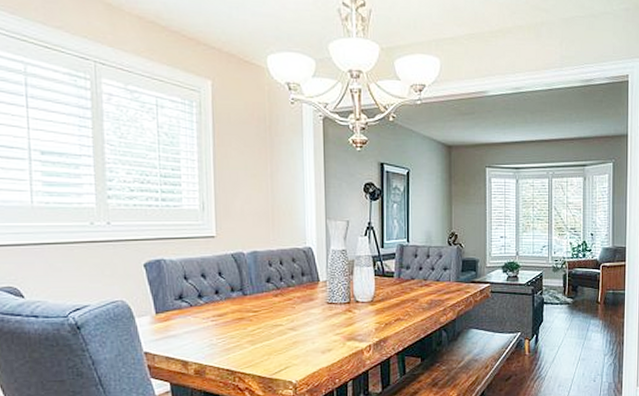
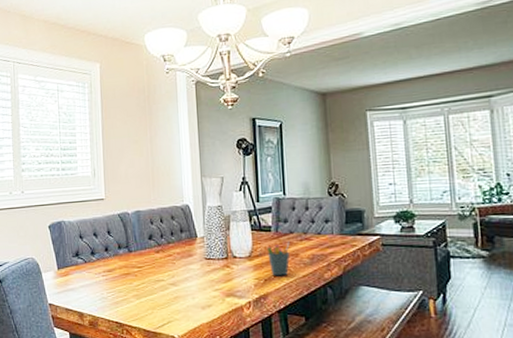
pen holder: none [388,286,411,320] -> present [266,240,290,276]

